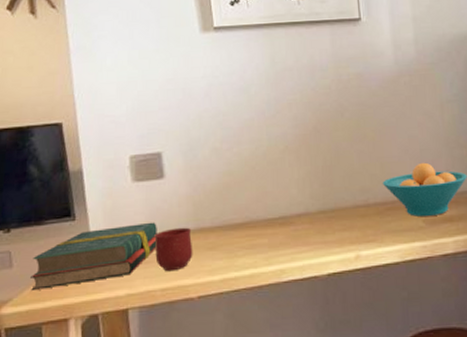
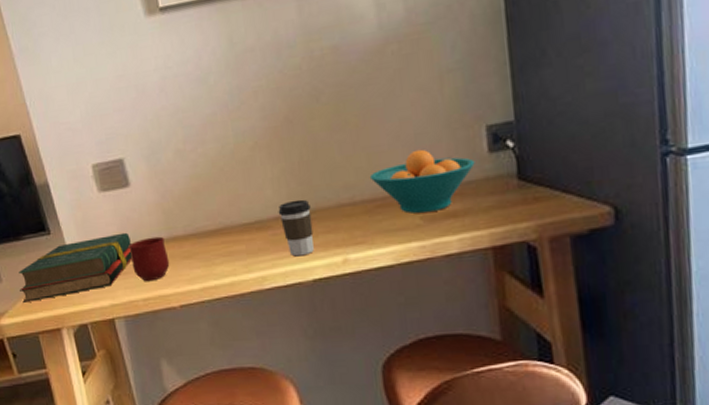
coffee cup: none [301,199,331,252] -> present [278,199,314,257]

